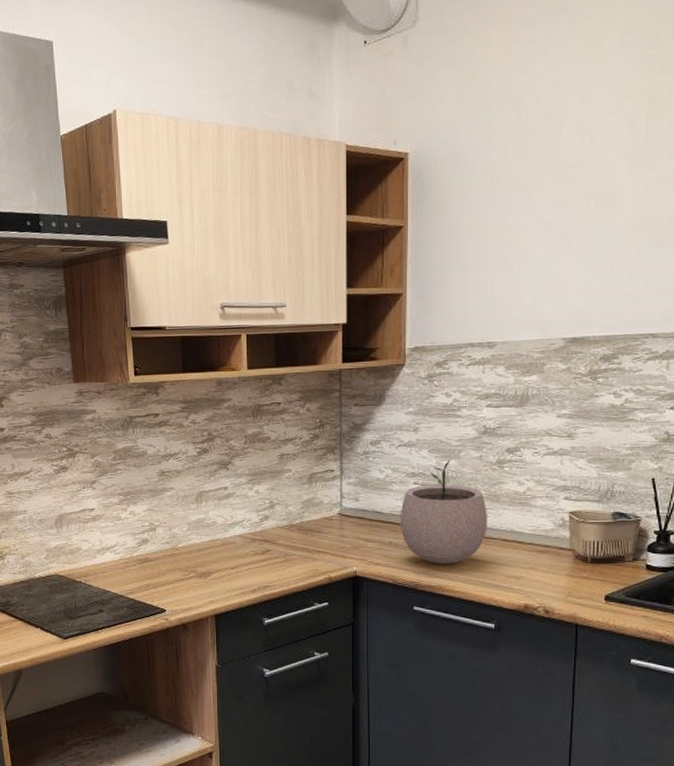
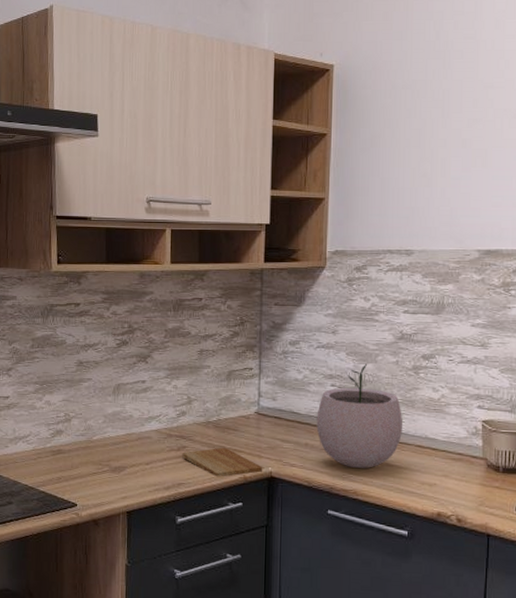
cutting board: none [266,549,347,577] -> present [182,447,262,476]

